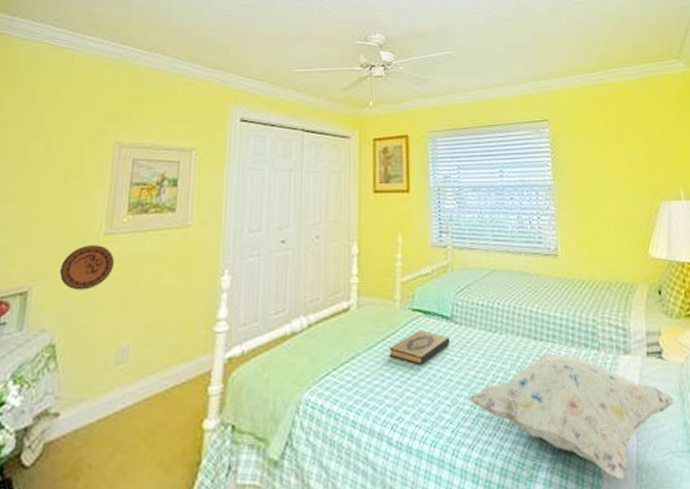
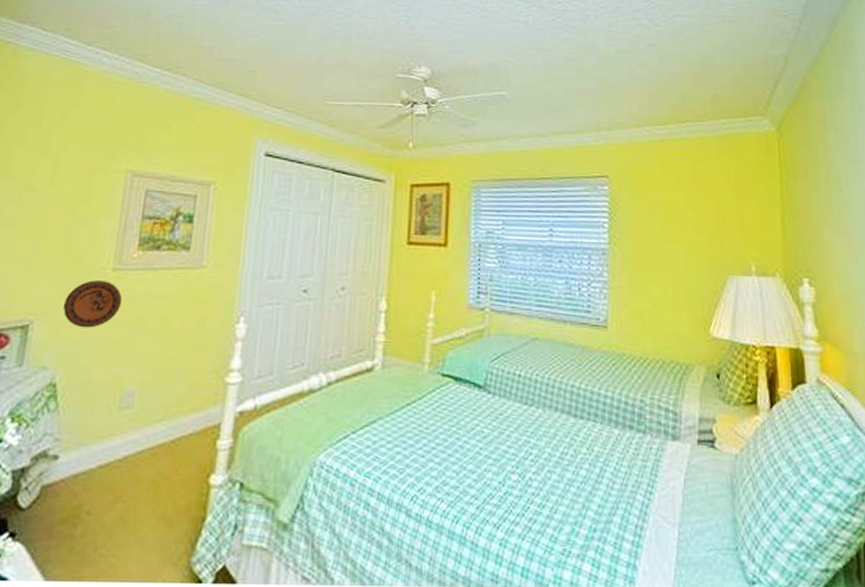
hardback book: present [389,330,451,364] -> none [413,398,482,434]
decorative pillow: present [469,352,674,479] -> none [497,431,724,573]

